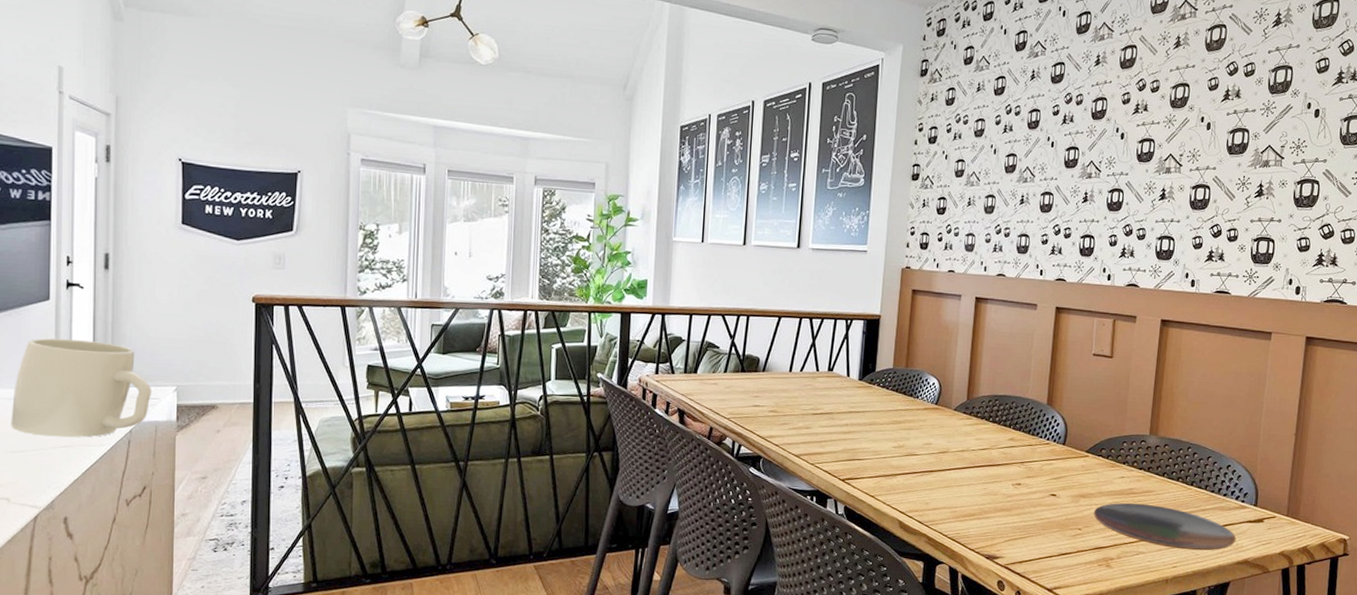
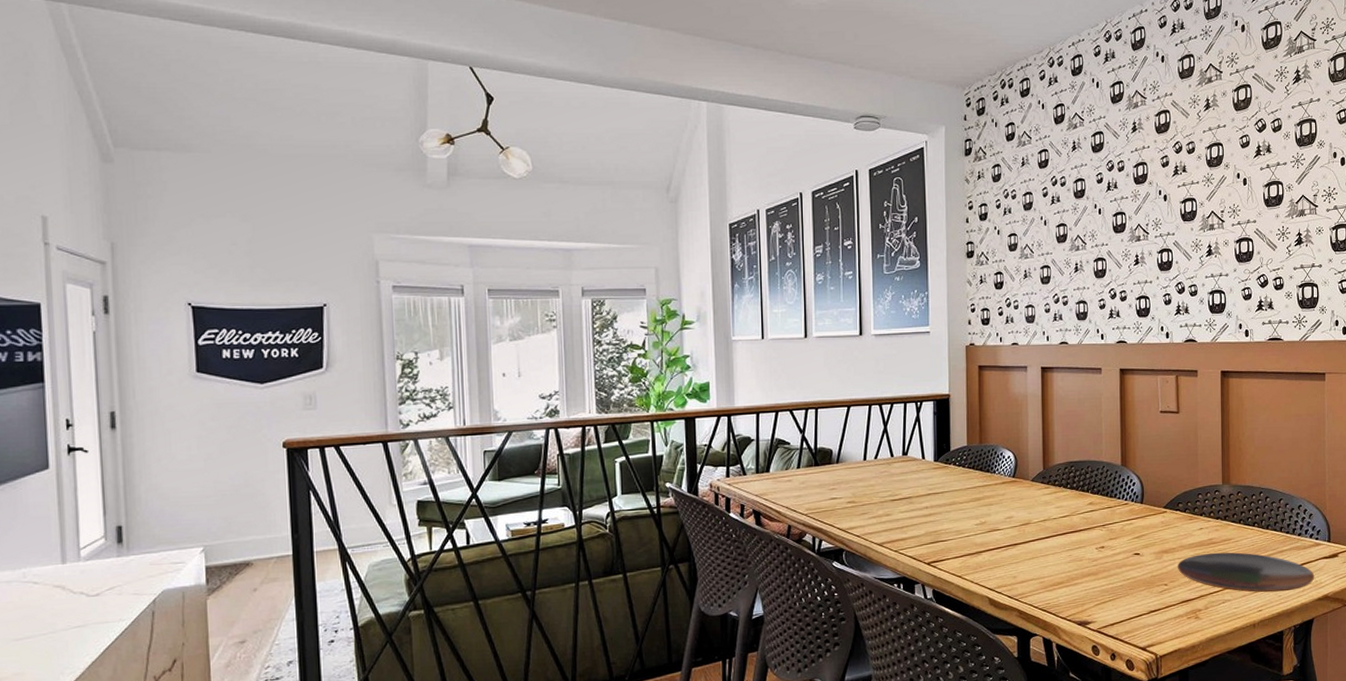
mug: present [11,338,152,438] -> none [11,508,176,618]

